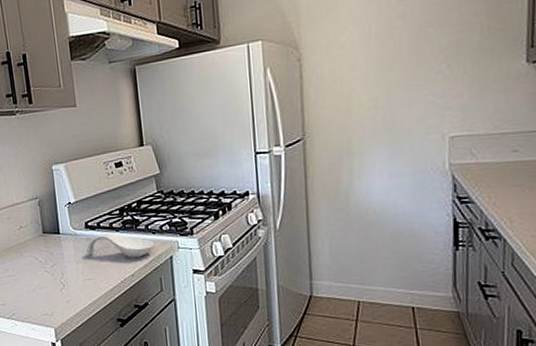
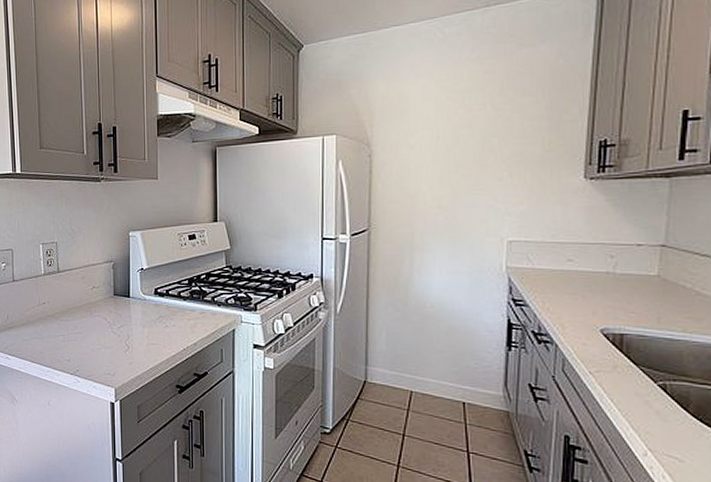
spoon rest: present [85,233,155,258] -> none [153,301,219,327]

